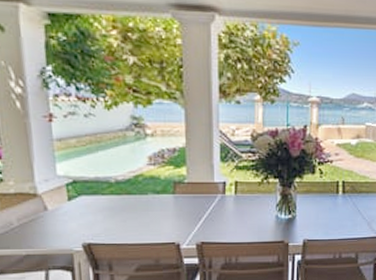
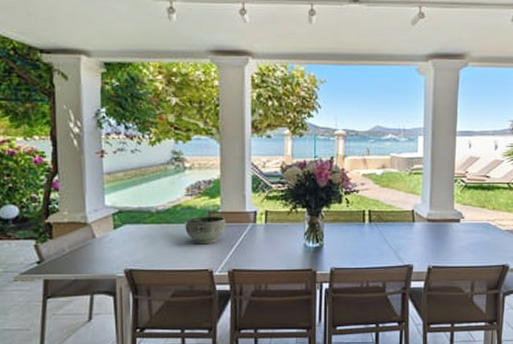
bowl: none [148,187,193,217] -> present [185,216,226,245]

